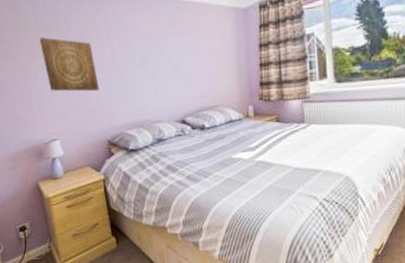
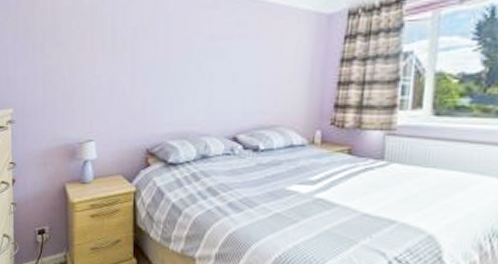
wall art: present [39,37,100,92] -> none [92,28,147,93]

